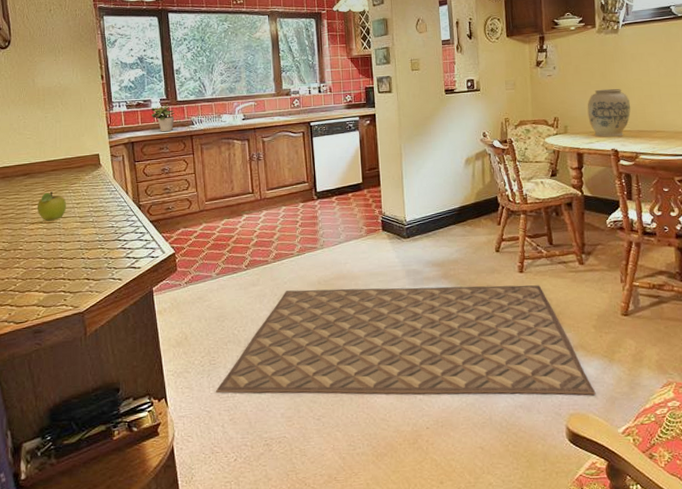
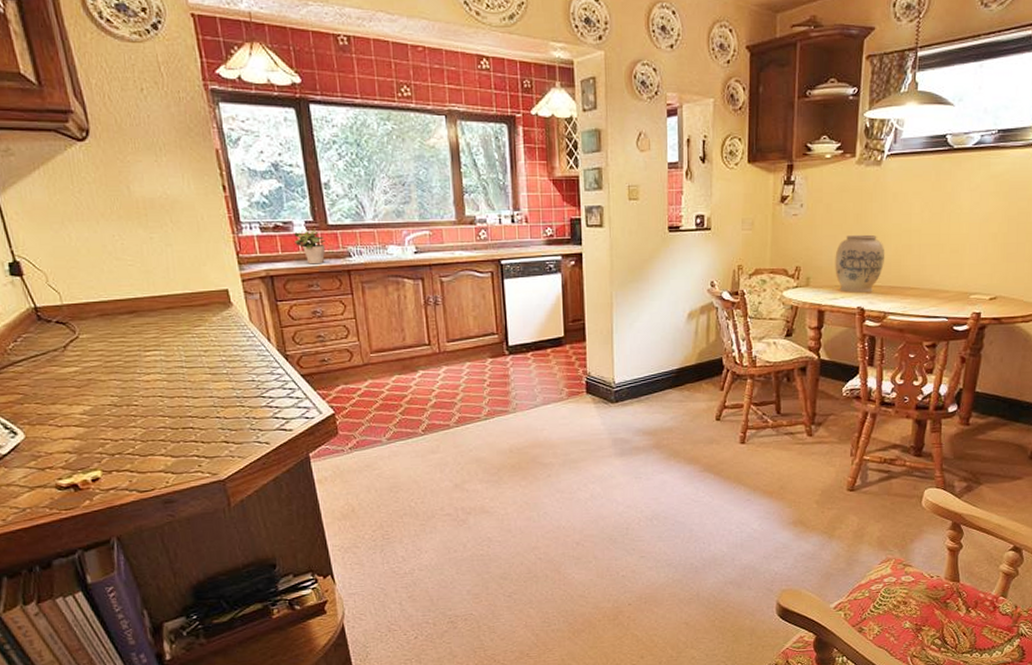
fruit: present [37,192,67,222] -> none [151,335,191,373]
rug: present [216,285,596,395] -> none [391,457,811,571]

